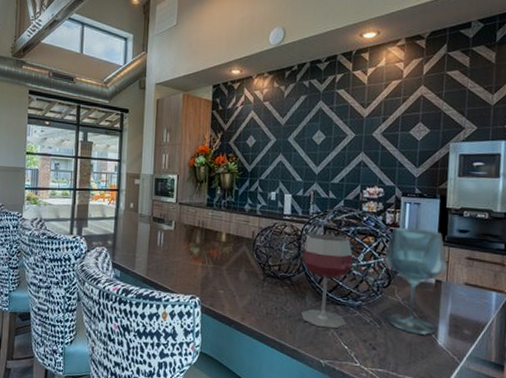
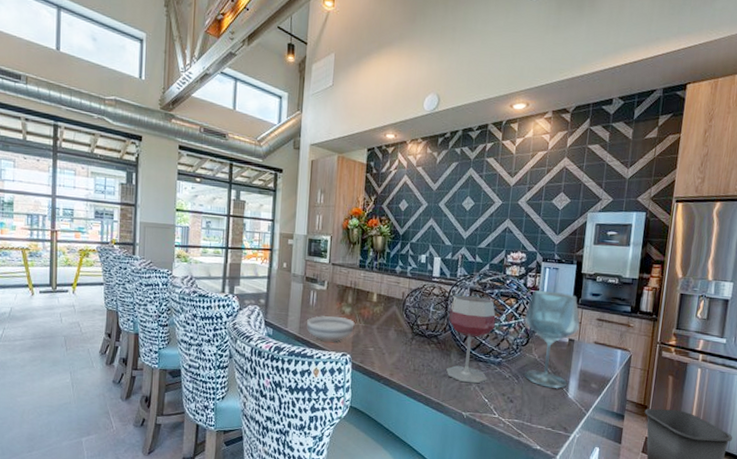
bowl: none [154,257,205,285] -> present [306,316,356,342]

